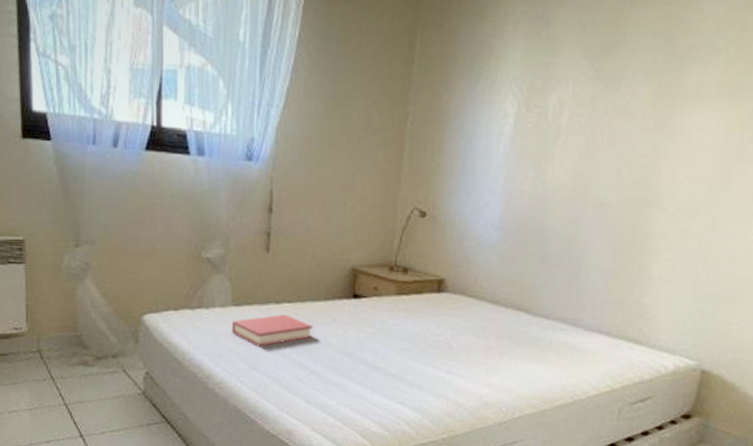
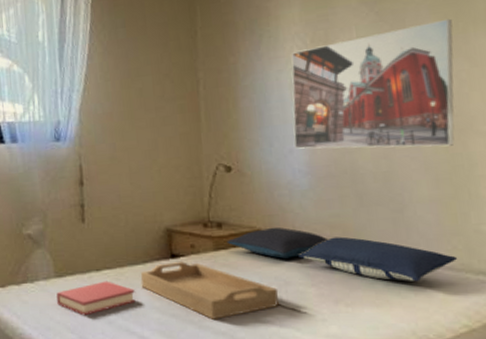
serving tray: none [319,302,451,361] -> present [140,262,279,320]
pillow: none [410,278,506,310] -> present [226,227,329,259]
pillow: none [475,294,616,342] -> present [299,236,458,281]
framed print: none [490,87,664,218] -> present [291,18,455,149]

